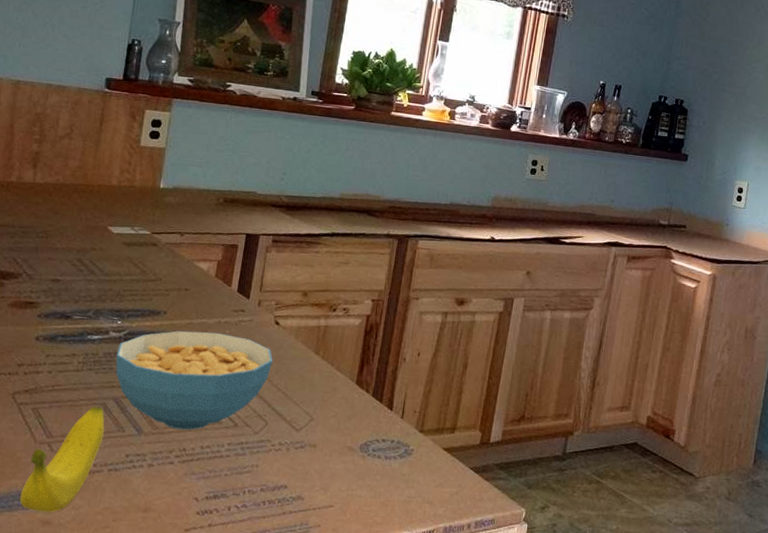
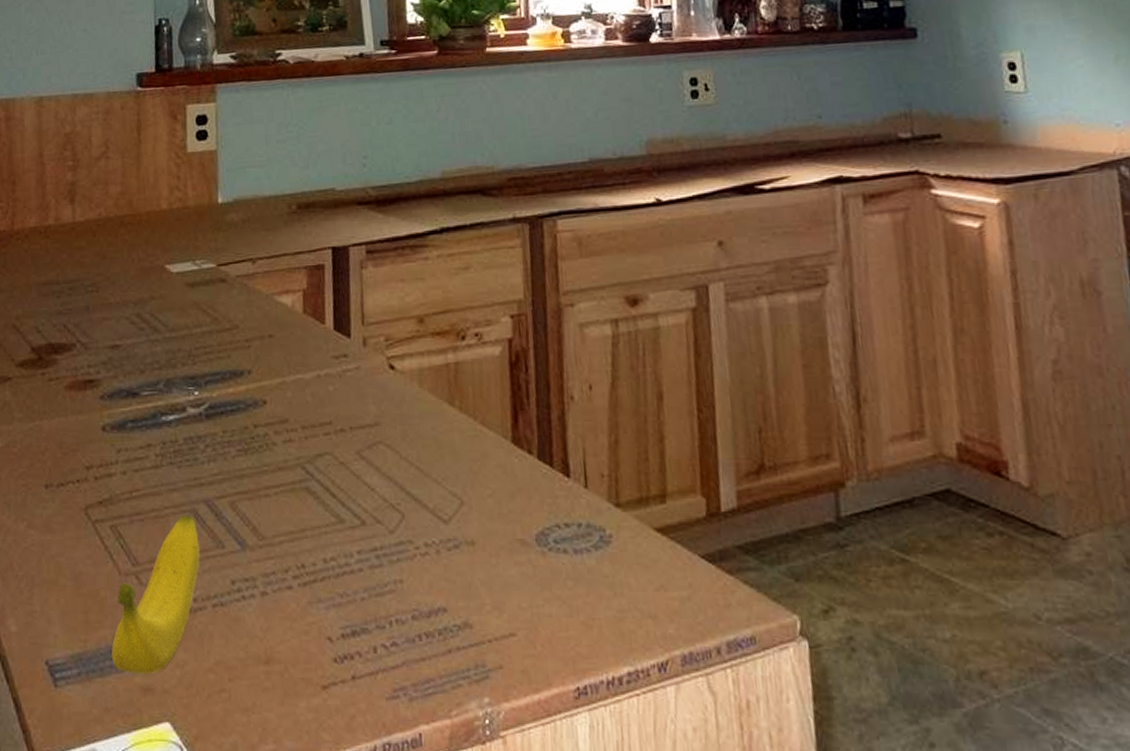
cereal bowl: present [116,331,273,430] -> none [199,391,396,537]

